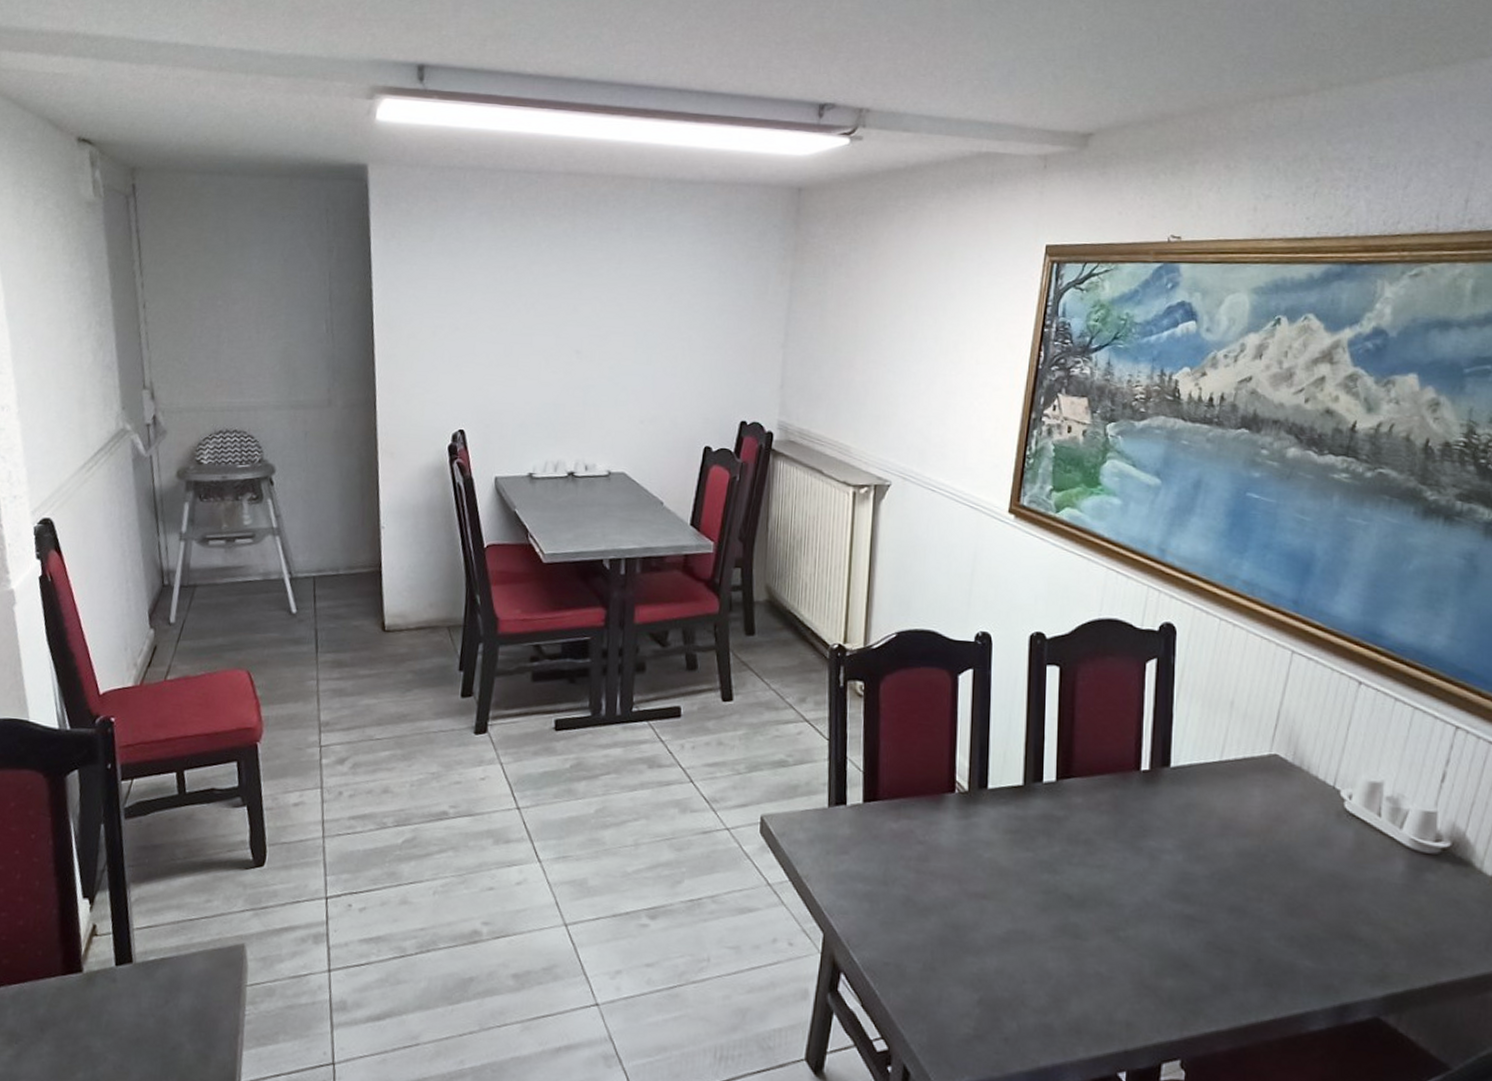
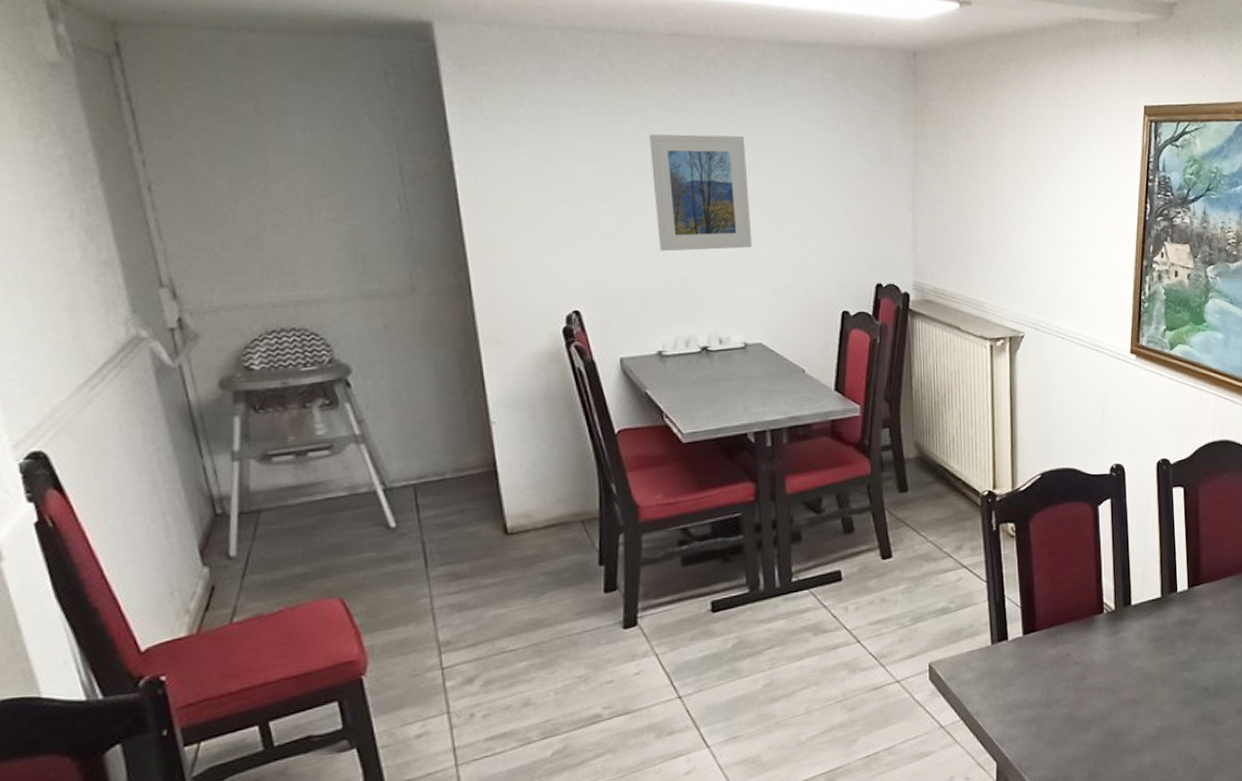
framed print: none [539,267,626,379] -> present [649,134,752,251]

